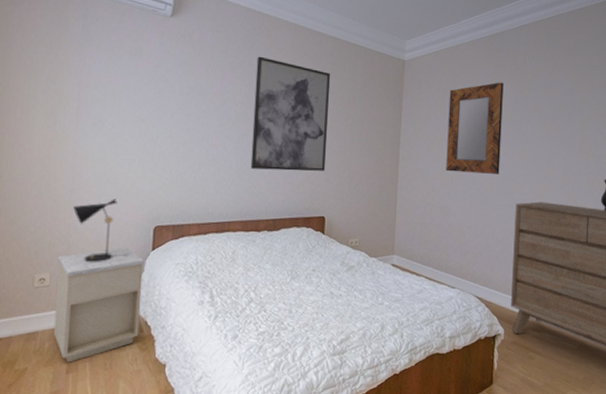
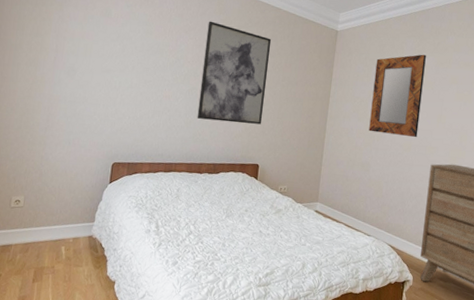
nightstand: present [53,247,144,363] -> none [24,179,102,273]
table lamp: present [73,199,128,263] -> none [46,137,89,191]

